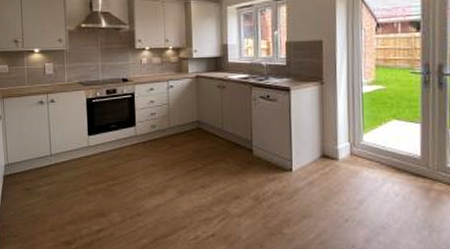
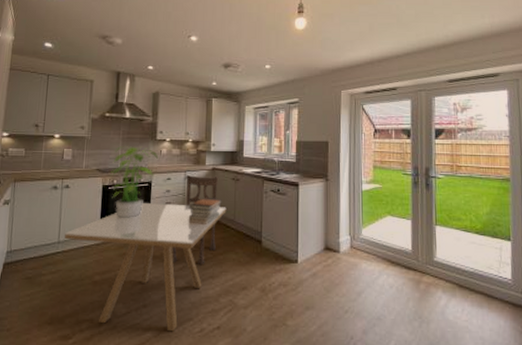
dining table: none [56,113,214,239] -> present [65,202,227,332]
potted plant: none [92,56,140,130] -> present [109,145,159,218]
dining chair: none [161,84,205,176] -> present [171,175,219,266]
book stack: none [174,107,208,134] -> present [188,198,222,224]

